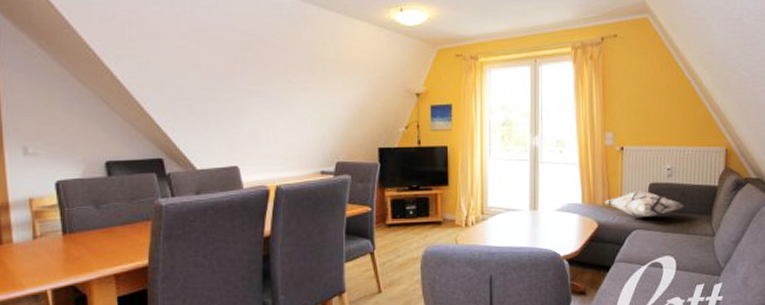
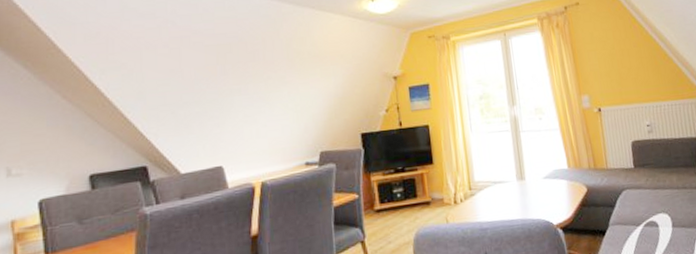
decorative pillow: present [605,190,685,218] -> none [591,149,670,178]

